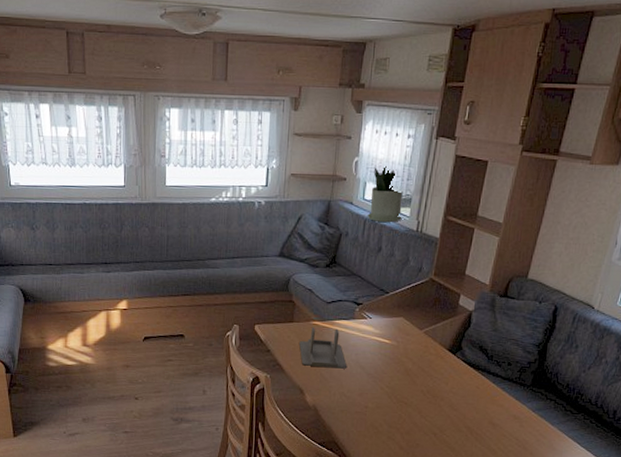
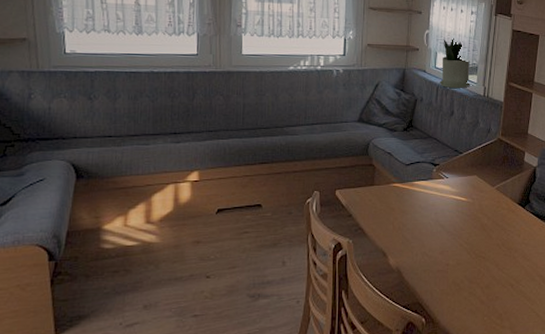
napkin holder: present [299,327,348,369] -> none [381,189,428,229]

